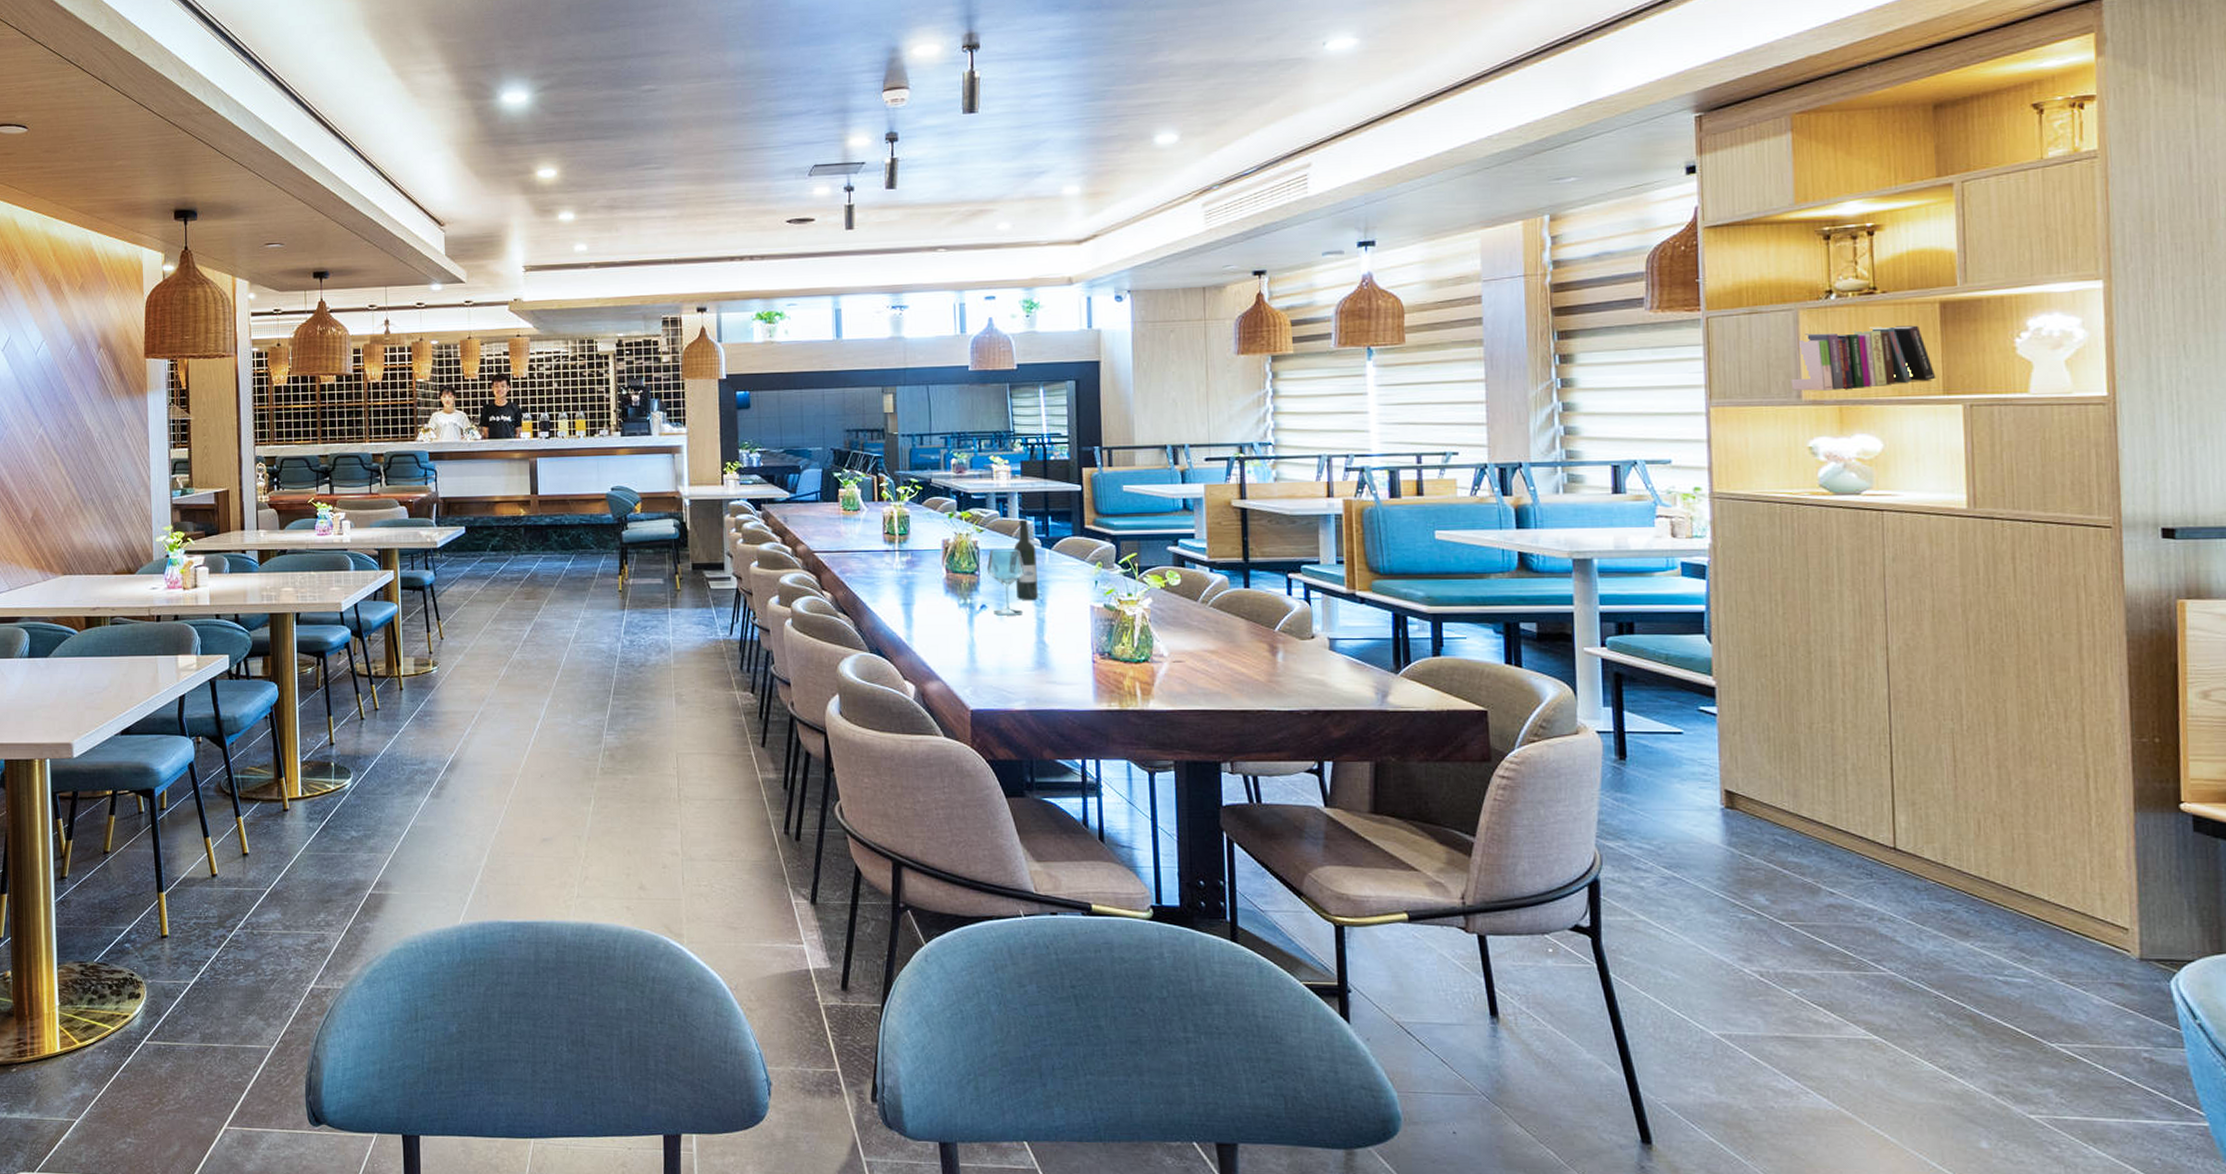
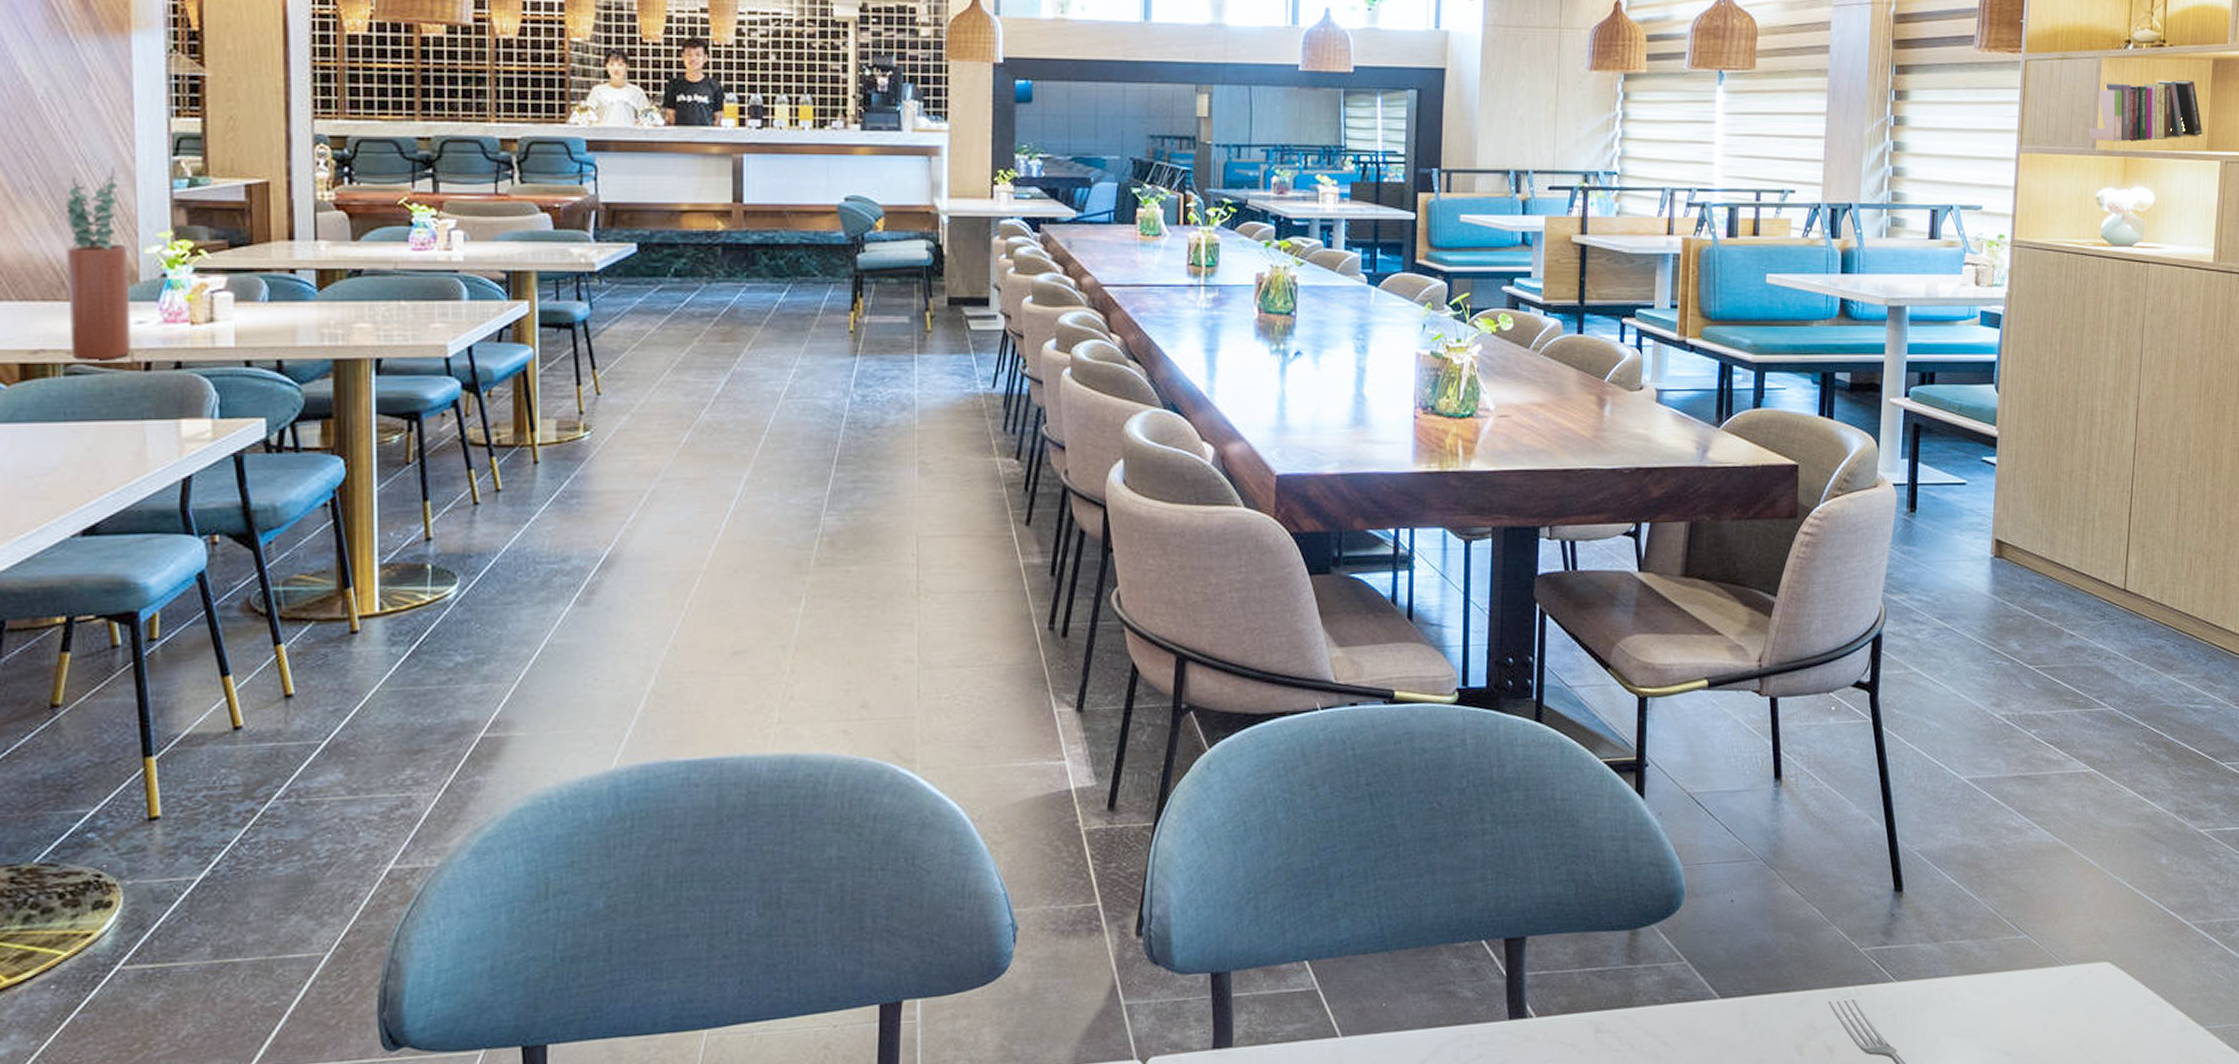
vase: none [111,483,149,615] -> present [66,167,132,361]
wine glass: present [986,549,1025,616] -> none [1304,286,1347,364]
wine bottle: present [1013,519,1038,600] -> none [1336,251,1361,346]

